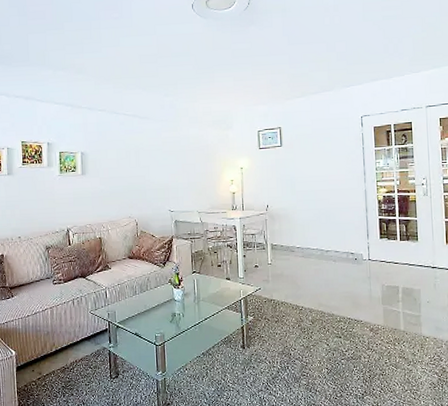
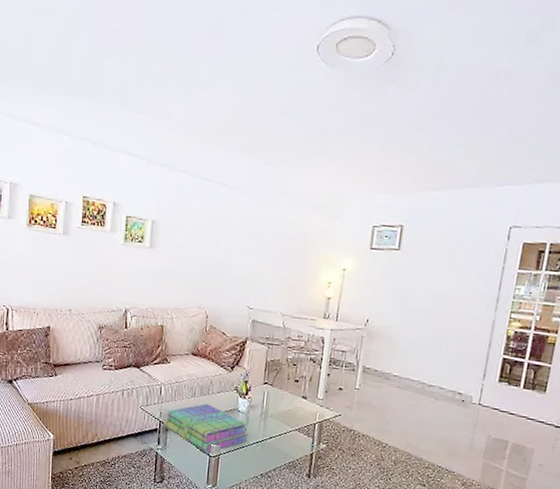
stack of books: none [112,299,187,343] -> present [163,403,249,453]

